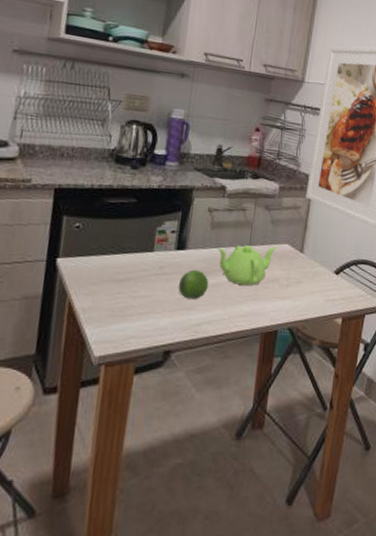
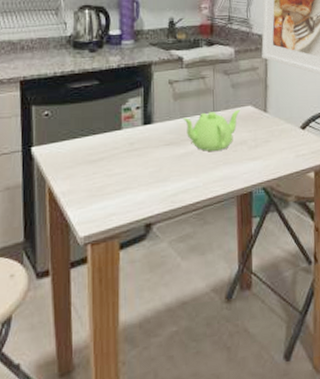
fruit: present [178,269,209,299] -> none [150,141,179,171]

